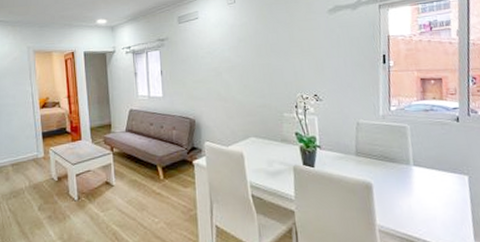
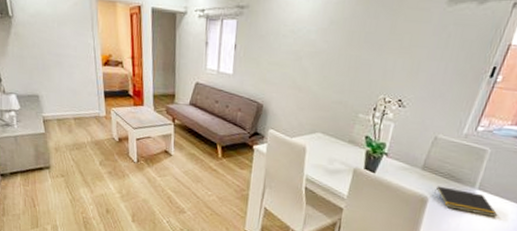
notepad: none [375,169,442,192] -> present [434,186,498,217]

